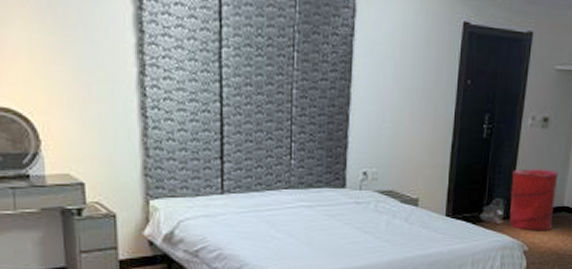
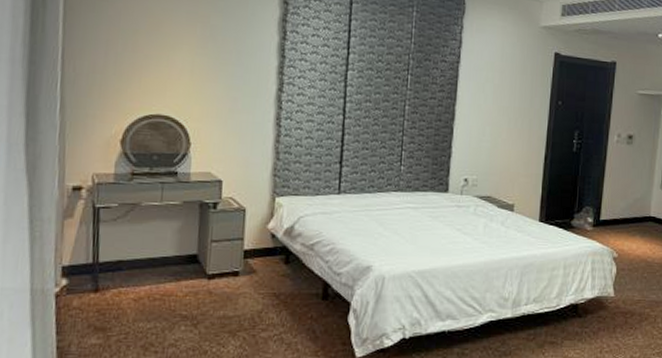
laundry hamper: present [509,169,559,231] -> none [598,180,644,240]

